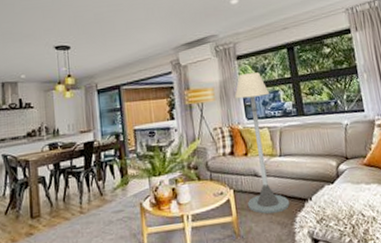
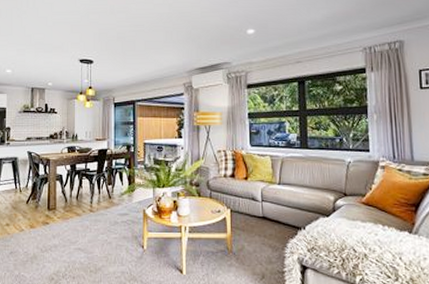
floor lamp: present [235,72,290,214] -> none [242,102,284,237]

